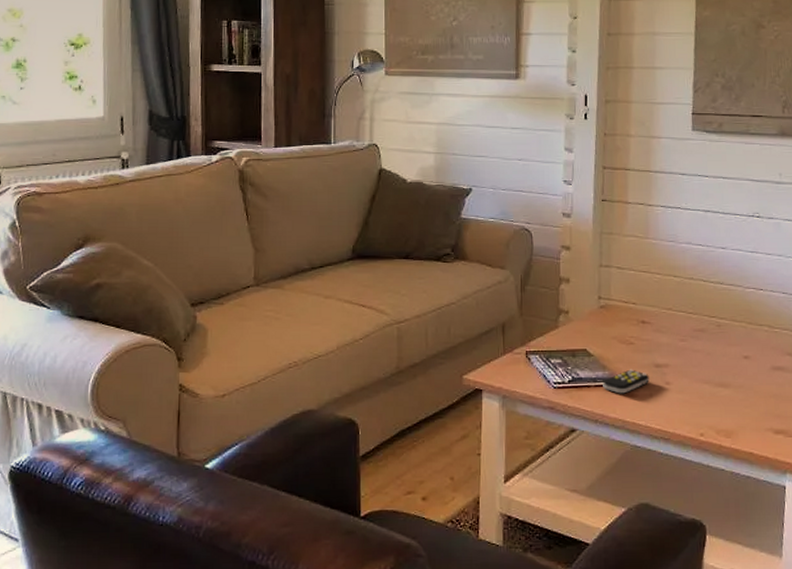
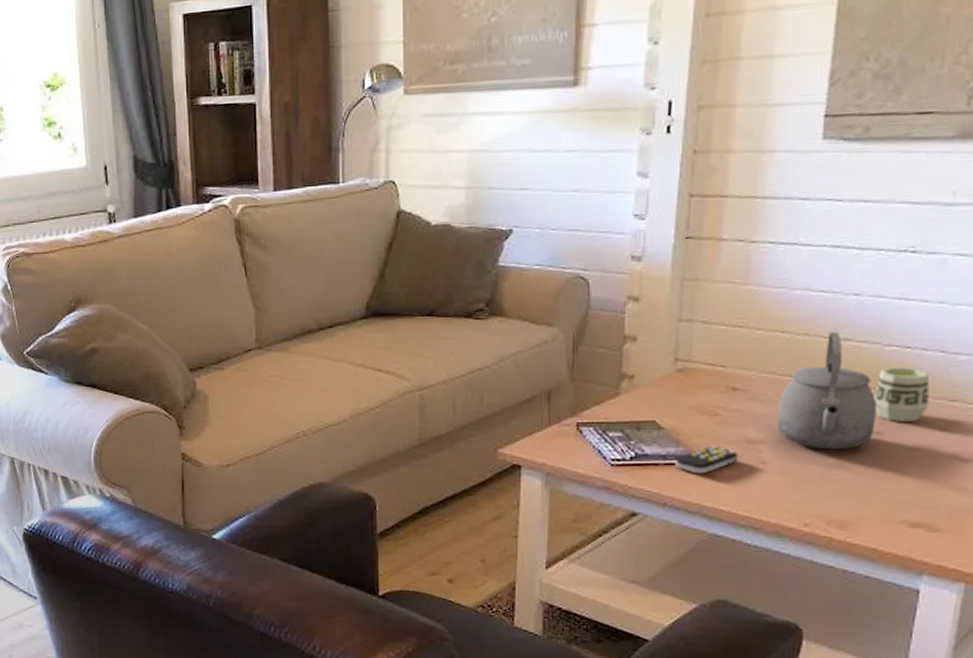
tea kettle: none [675,277,745,372] -> present [777,332,878,450]
cup: none [741,304,779,348] -> present [874,366,930,421]

